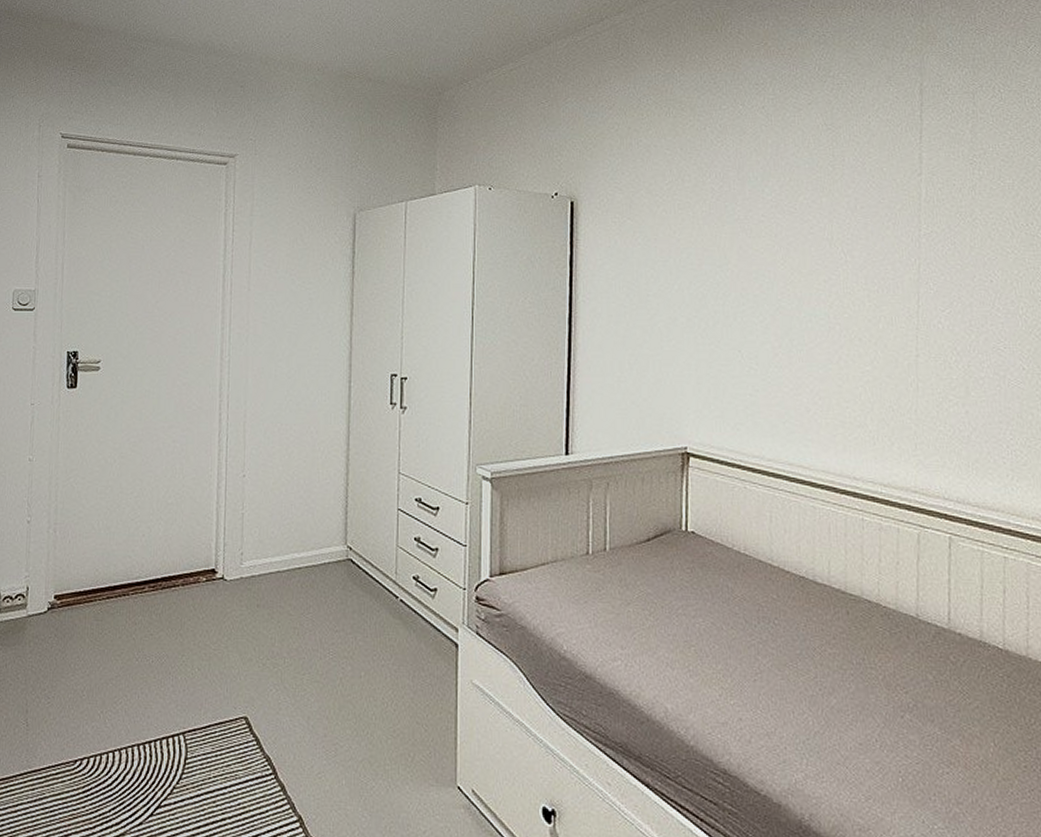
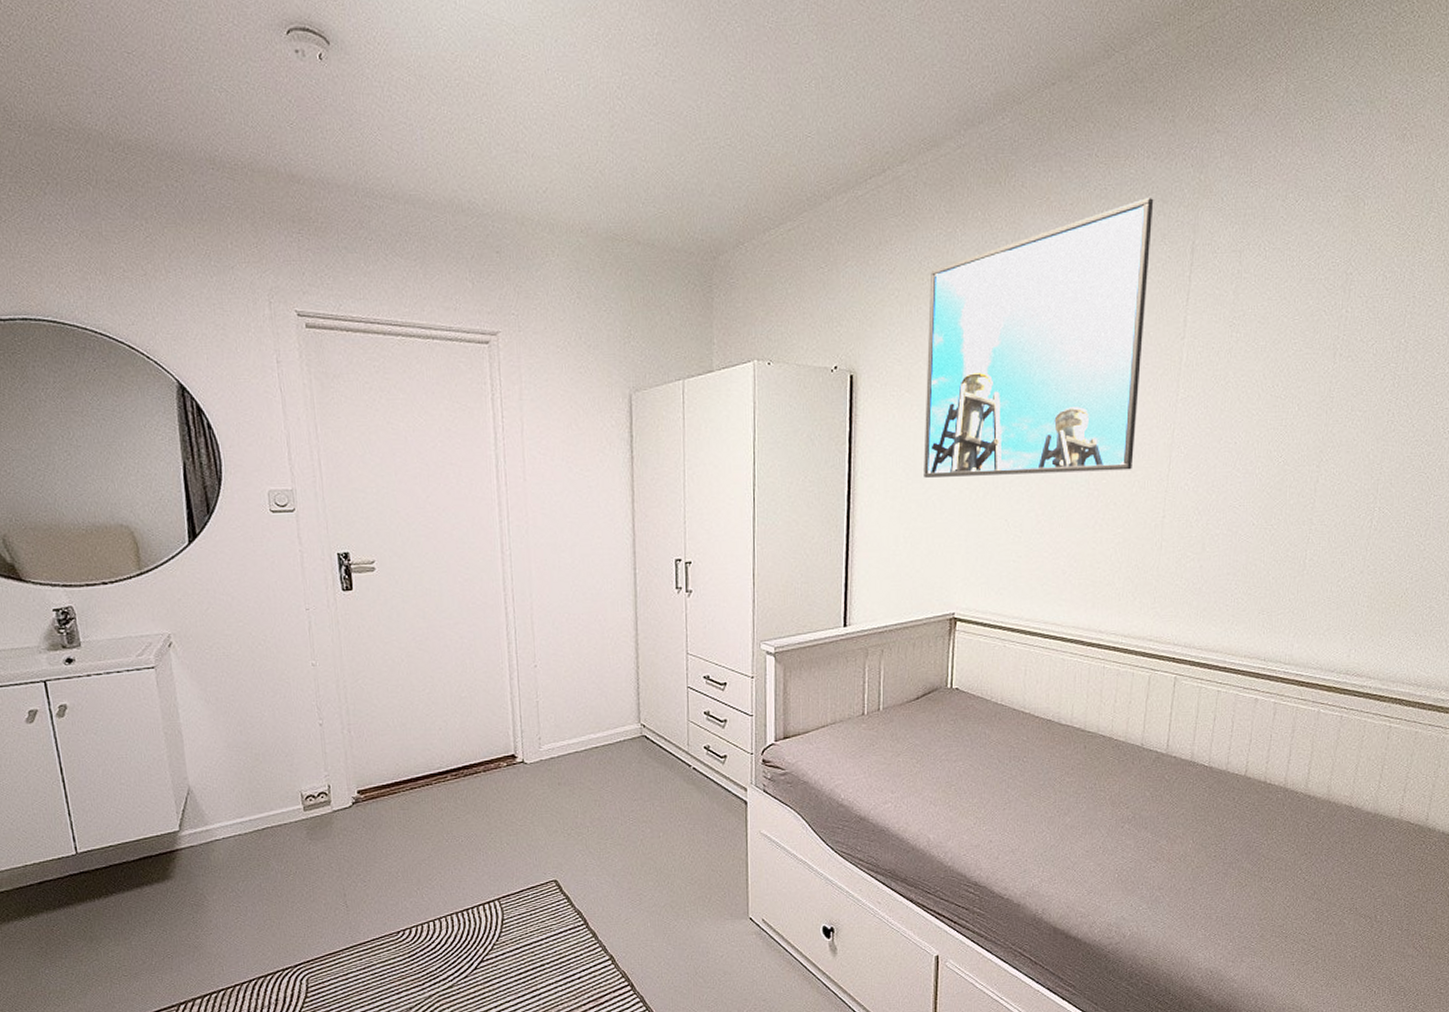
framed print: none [648,42,877,305] -> present [924,197,1154,478]

